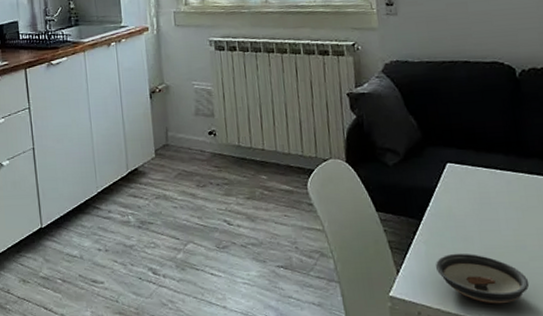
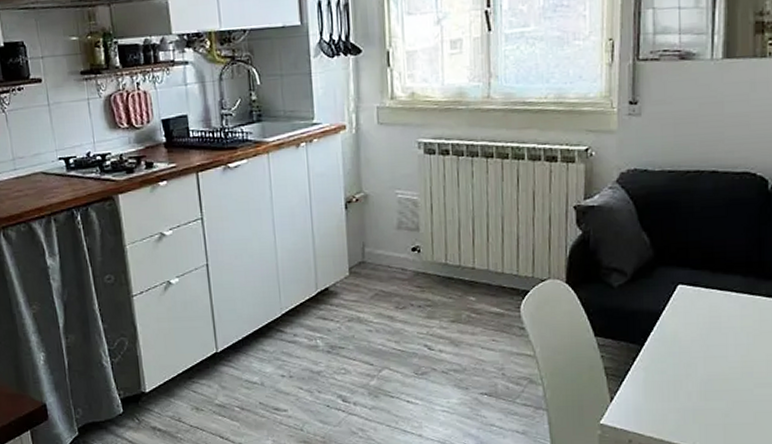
saucer: present [435,253,530,304] -> none [652,379,751,432]

